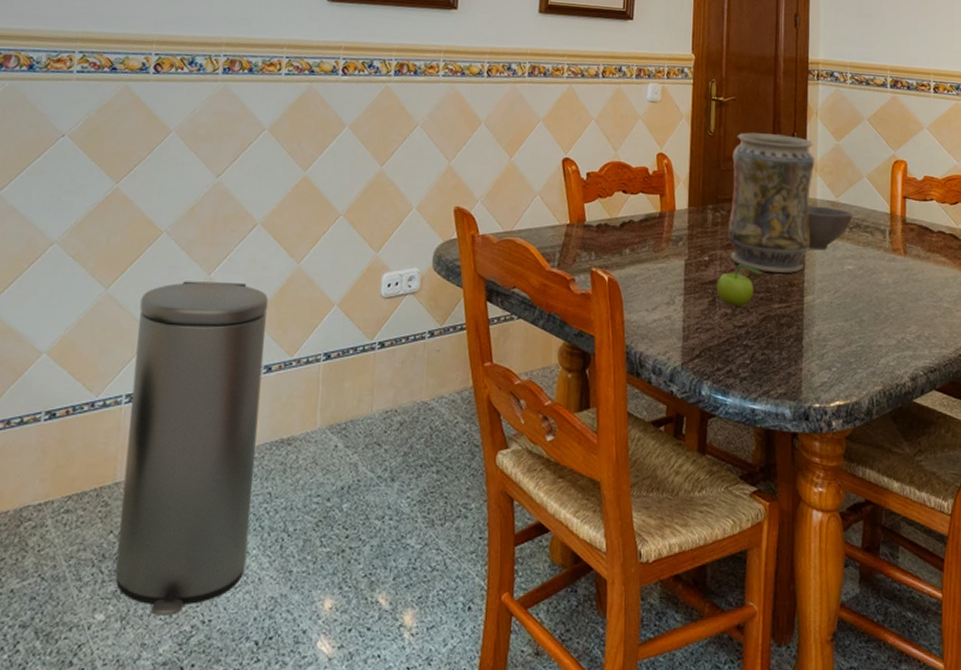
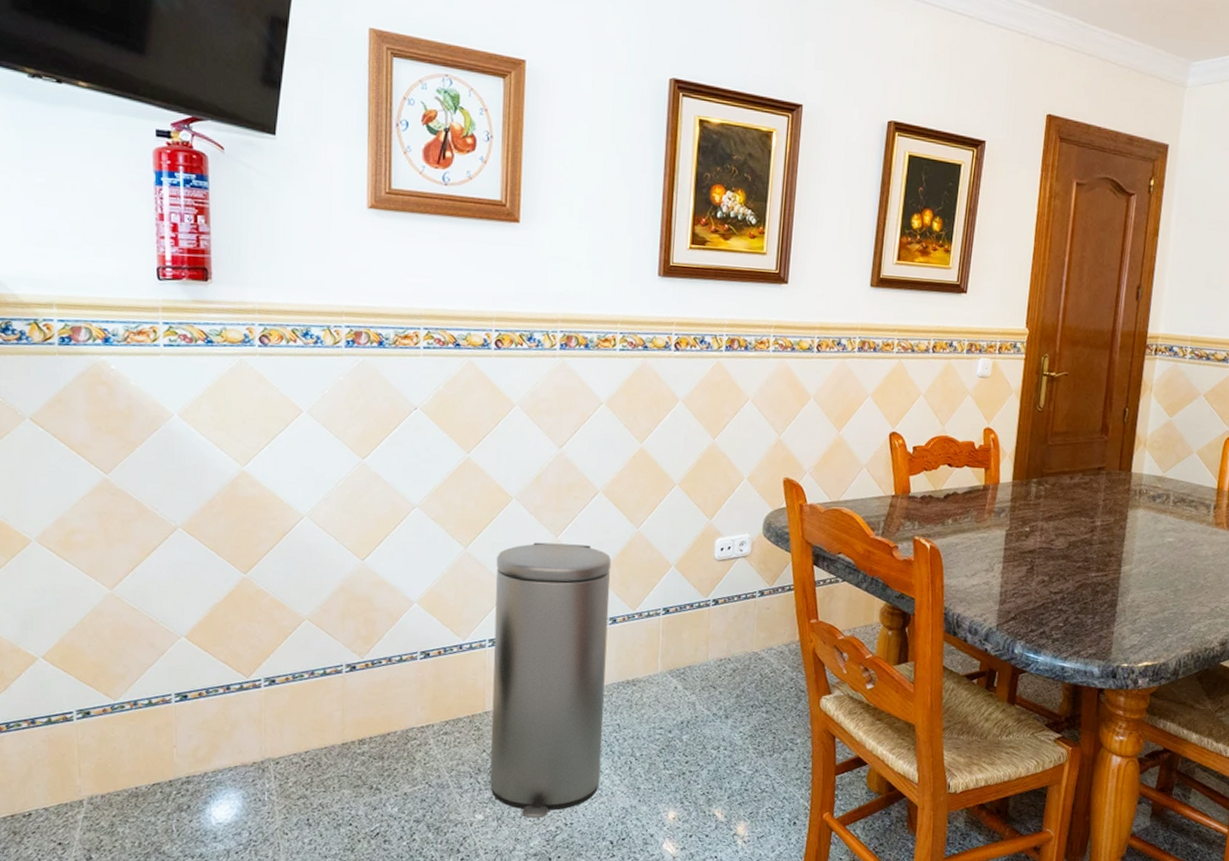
fruit: present [716,263,763,307] -> none [1035,534,1083,575]
vase: present [727,132,815,274] -> none [1049,408,1145,545]
bowl: present [807,205,853,250] -> none [1131,480,1179,523]

